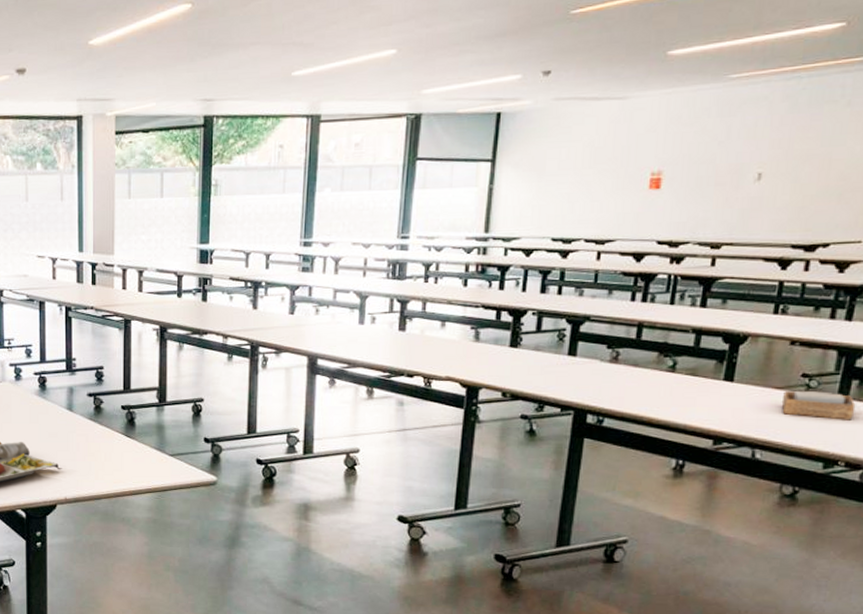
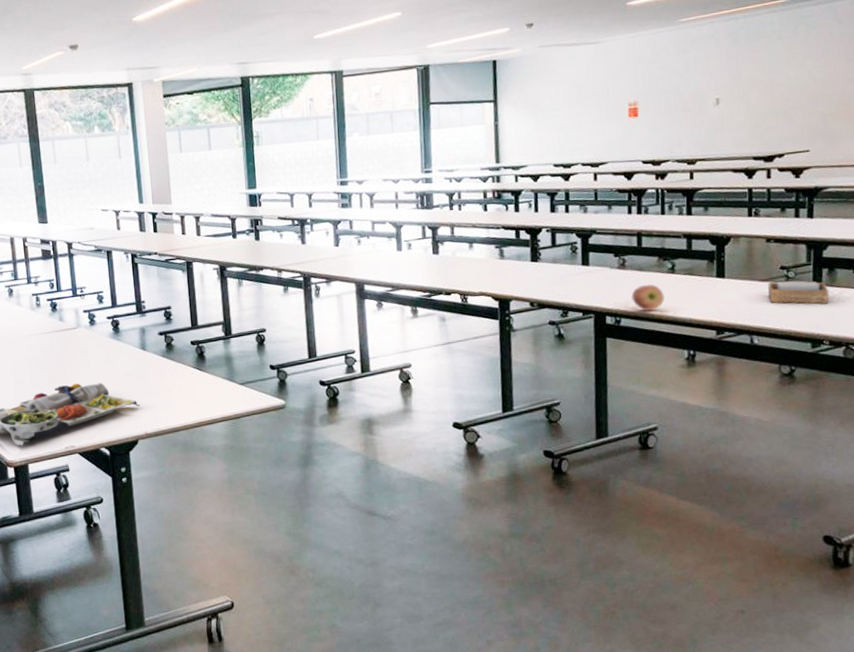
apple: none [620,382,659,411] -> present [631,284,665,310]

